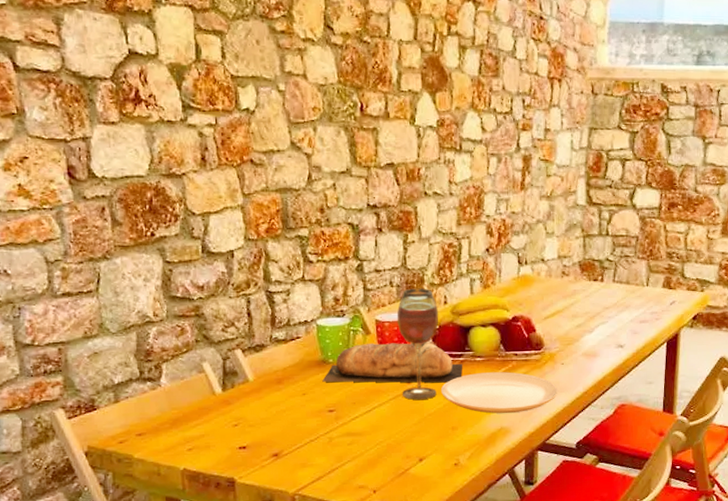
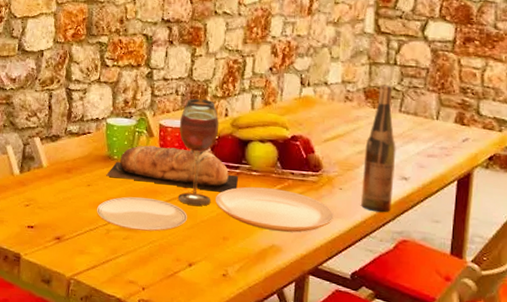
plate: none [315,399,415,435] -> present [96,196,188,232]
wine bottle: none [582,256,612,381] -> present [361,84,396,212]

